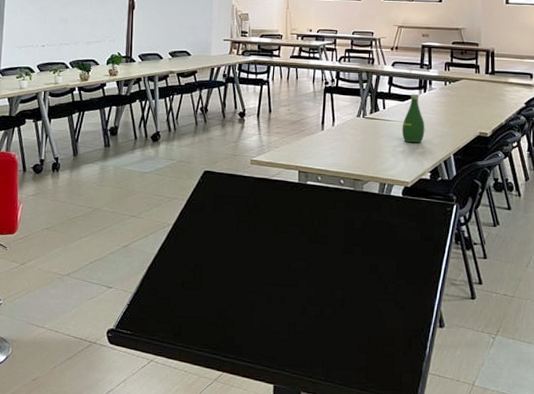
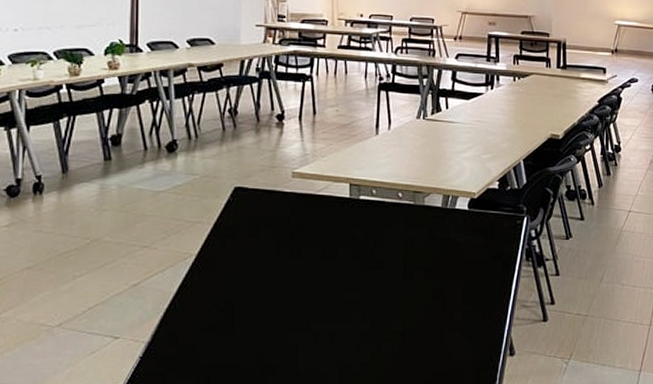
bottle: present [402,94,425,143] -> none [467,91,493,147]

